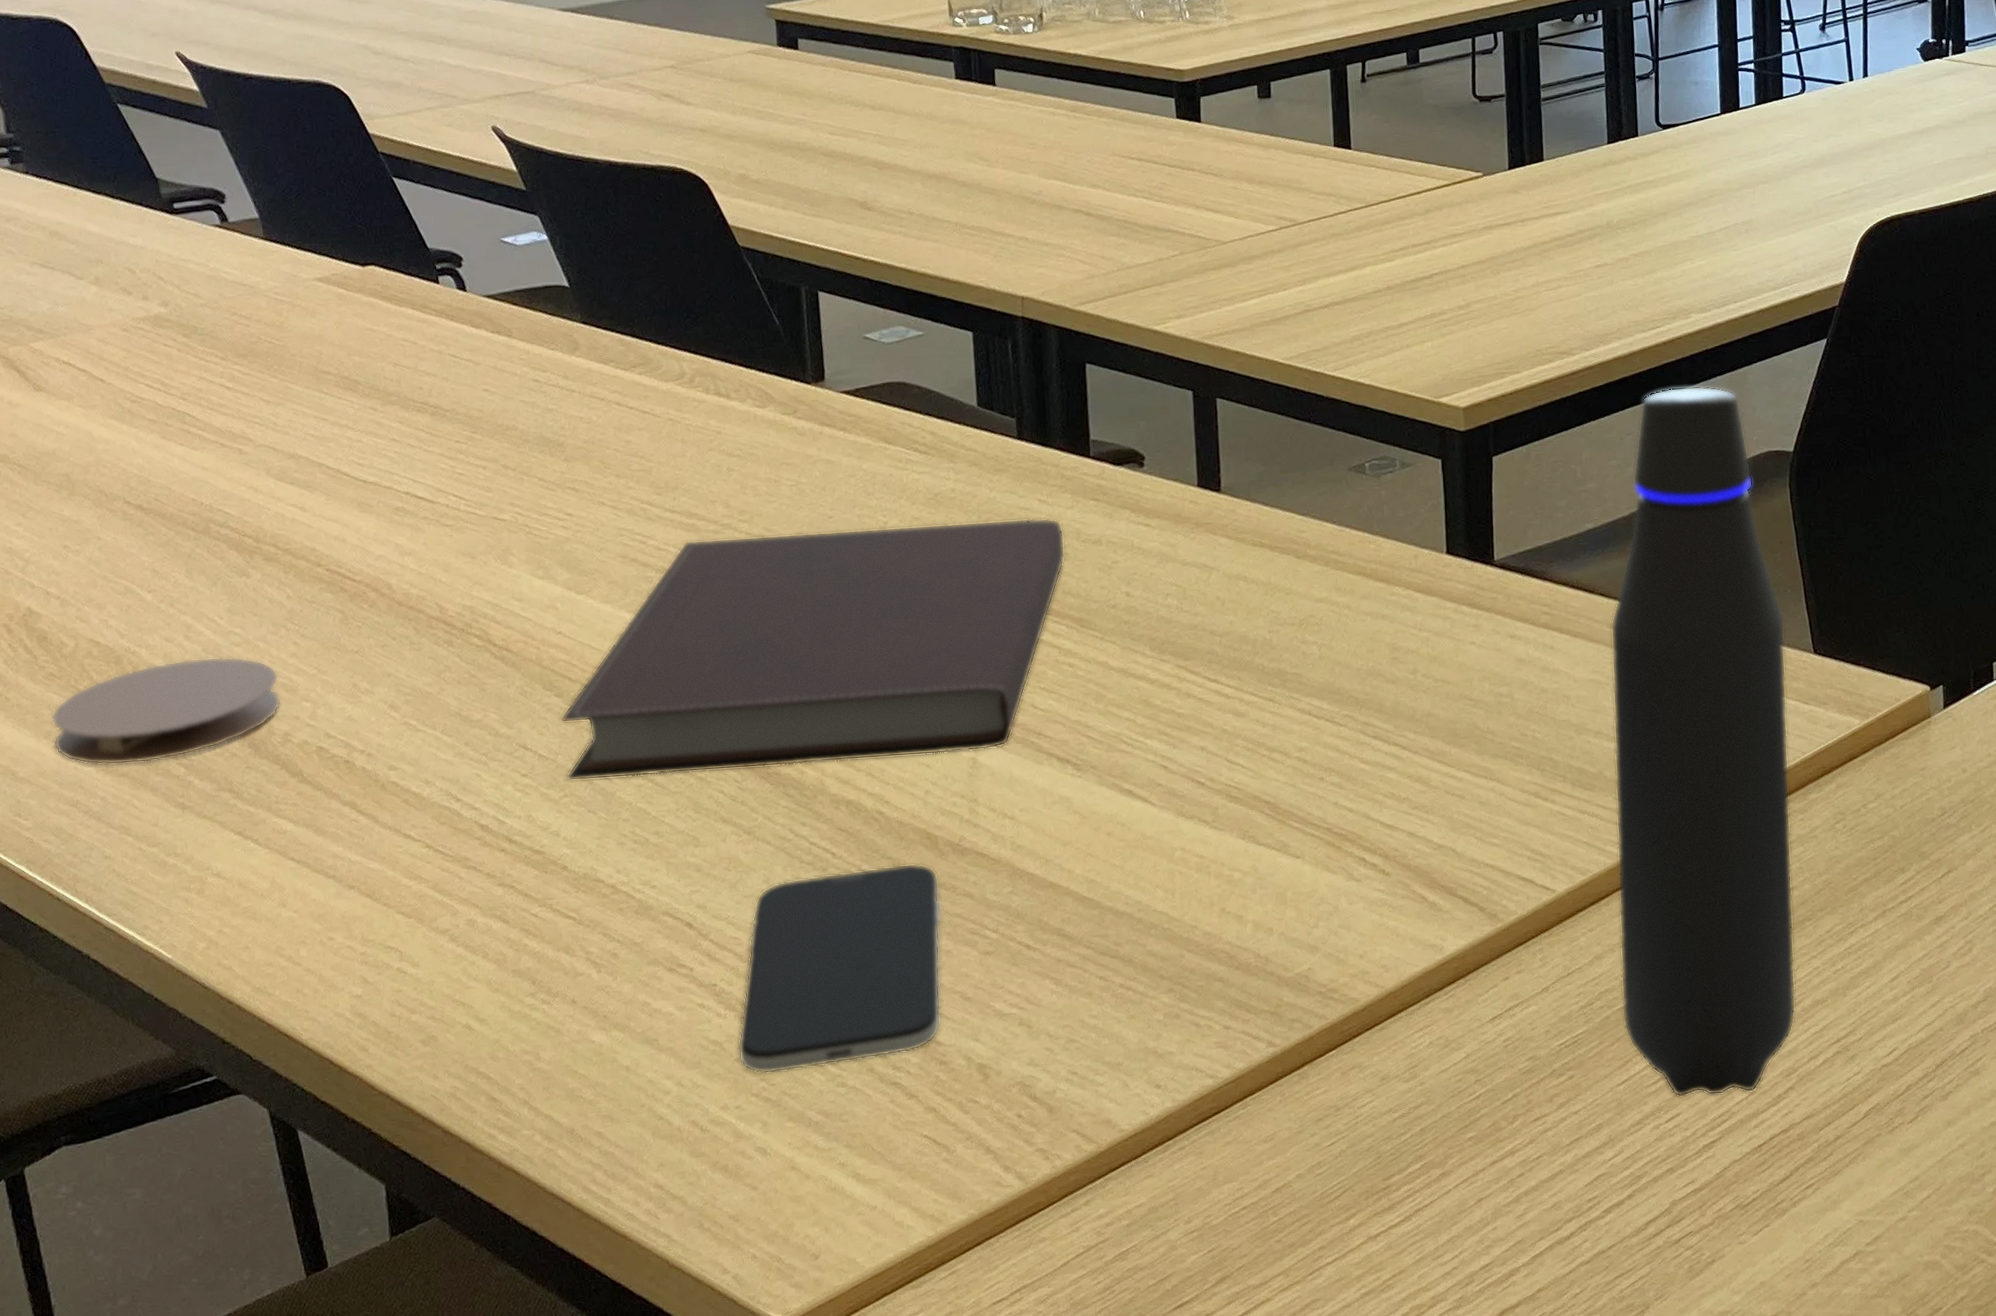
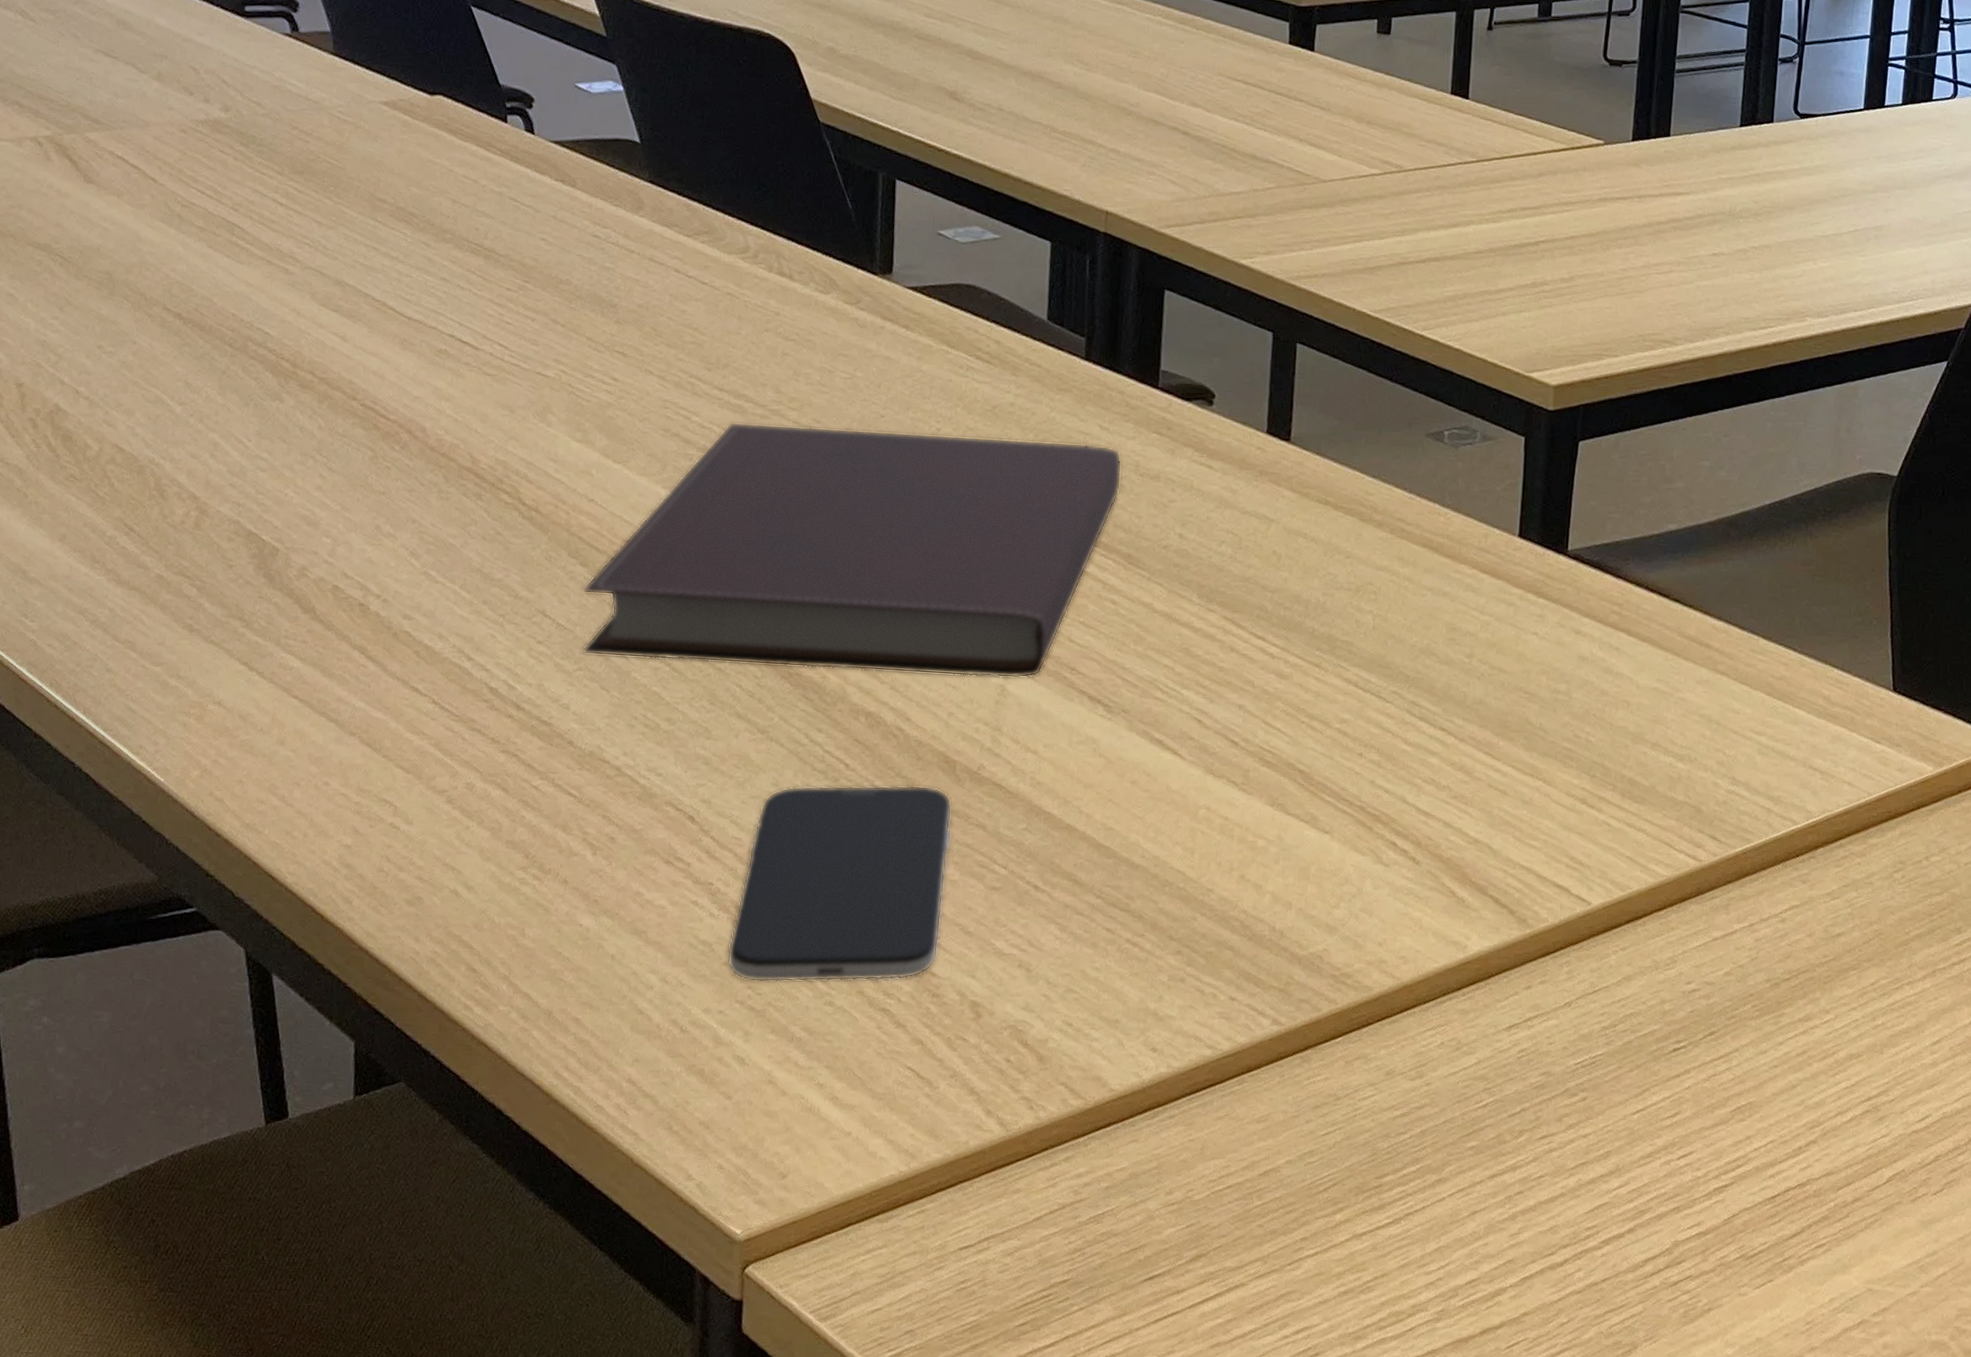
coaster: present [51,656,282,765] -> none [67,478,302,579]
water bottle: present [1610,386,1796,1098] -> none [1645,392,1866,1140]

